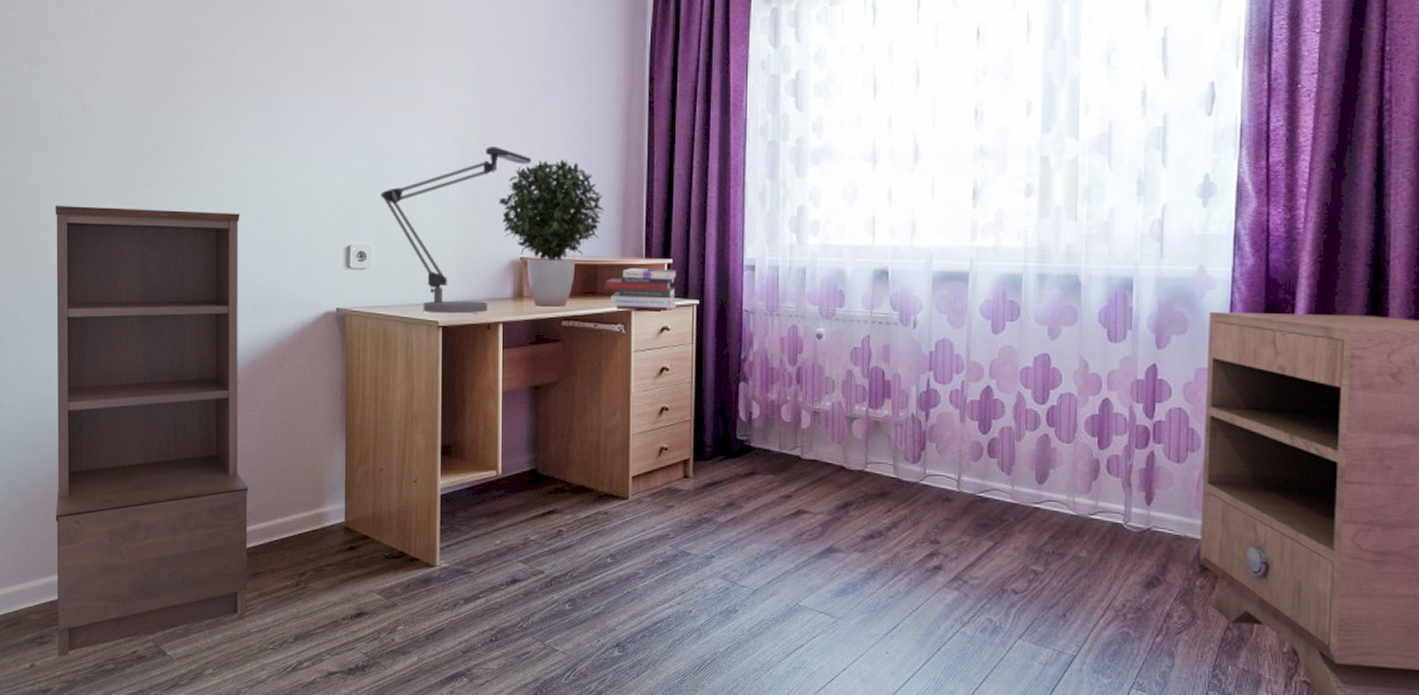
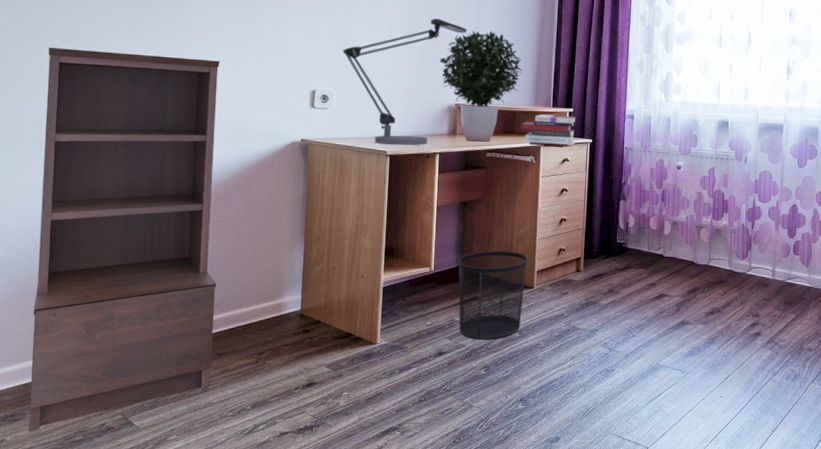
waste bin: none [531,449,621,566] -> present [458,250,529,340]

